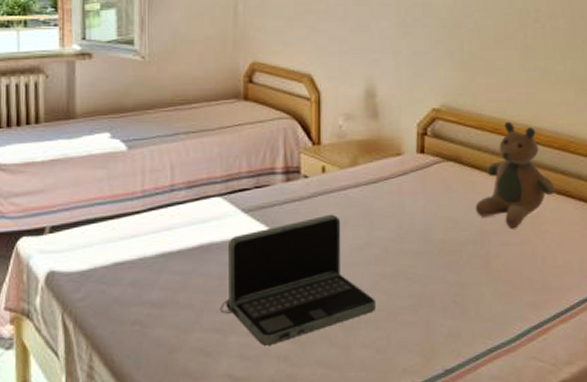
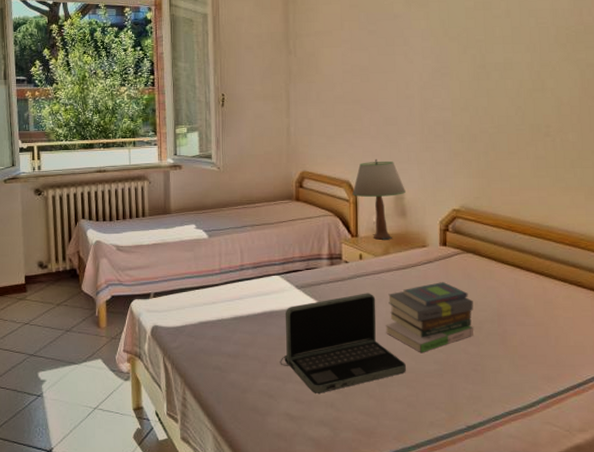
table lamp: none [314,46,378,148] -> present [352,158,406,240]
books: none [352,197,454,286] -> present [386,282,473,353]
teddy bear: present [475,121,555,228] -> none [492,220,567,311]

